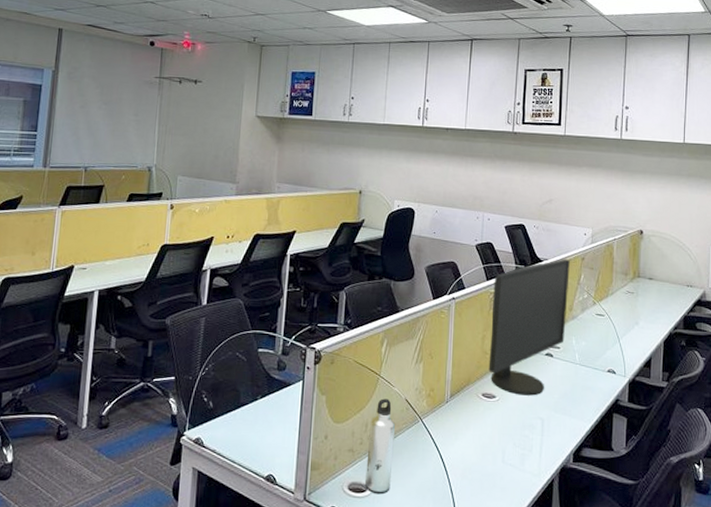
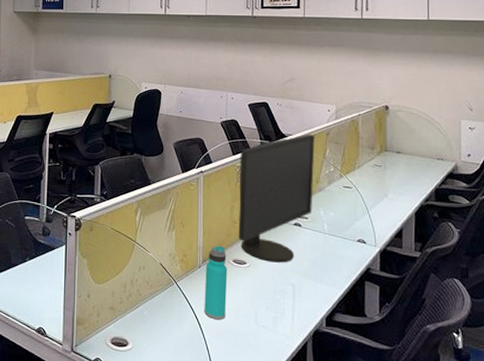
water bottle: present [365,398,395,495] -> none [126,262,151,349]
water bottle: none [450,379,476,459] -> present [204,246,228,320]

